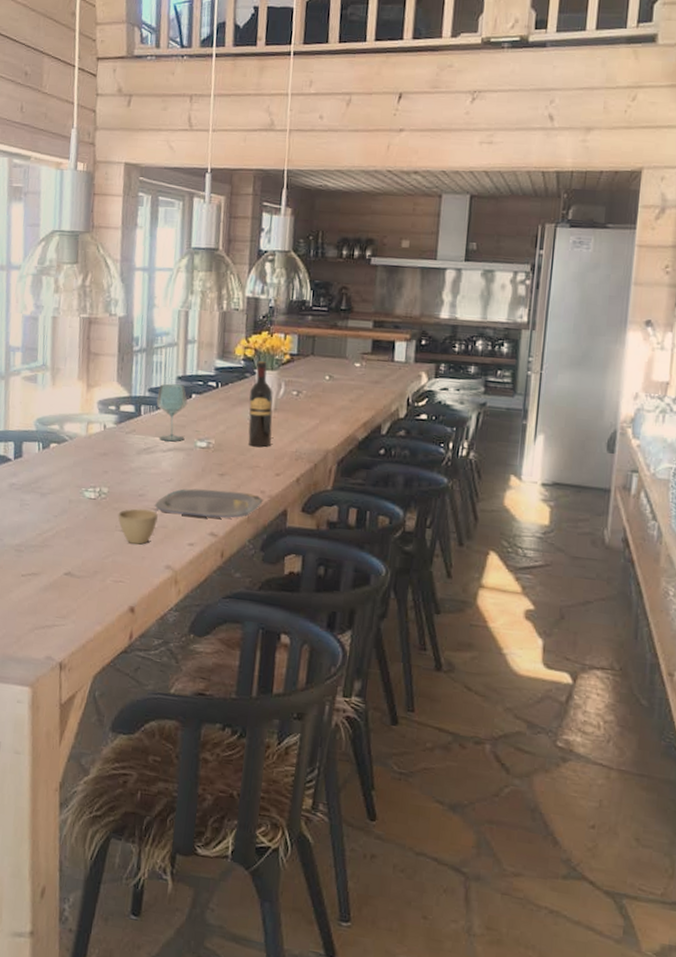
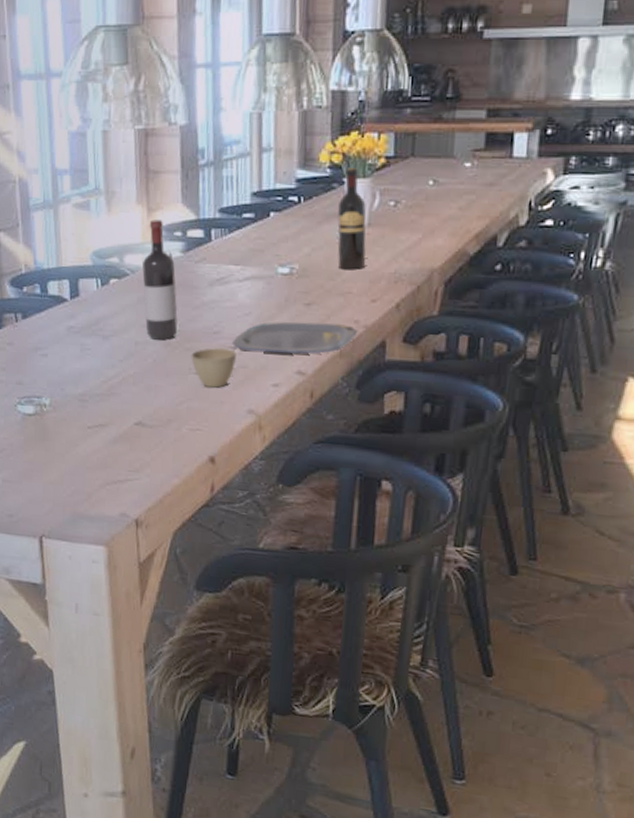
wine bottle: none [79,394,109,500] -> present [142,219,178,340]
wine glass: present [156,383,188,442] -> none [228,201,265,269]

